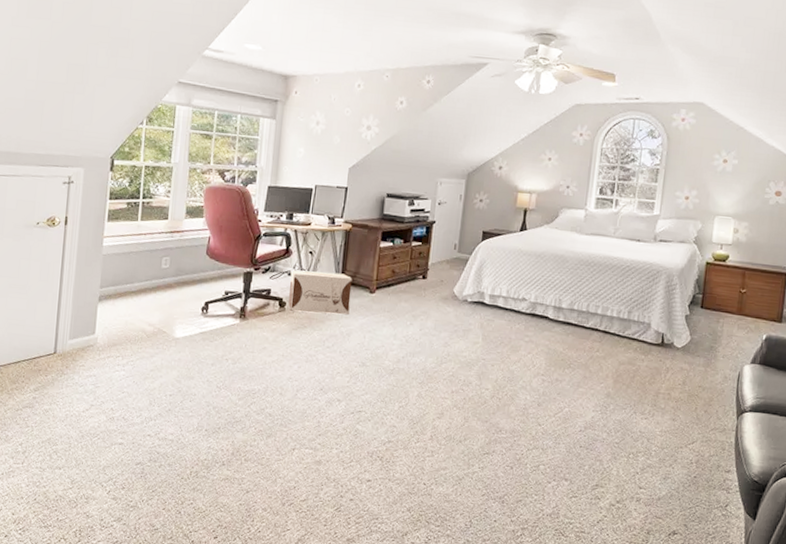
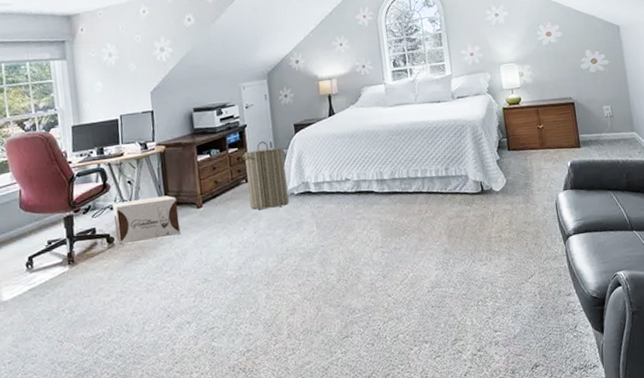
laundry hamper: none [422,241,467,311] -> present [242,141,289,210]

